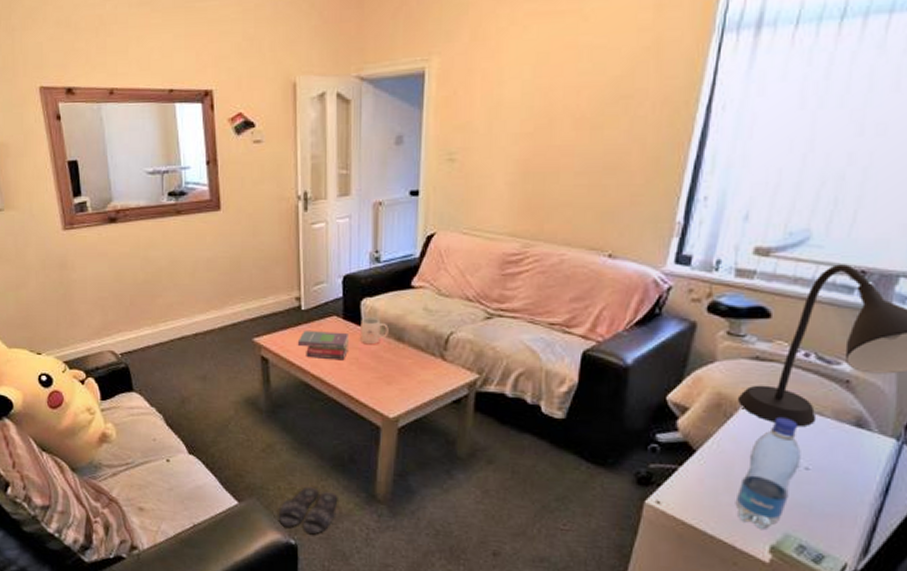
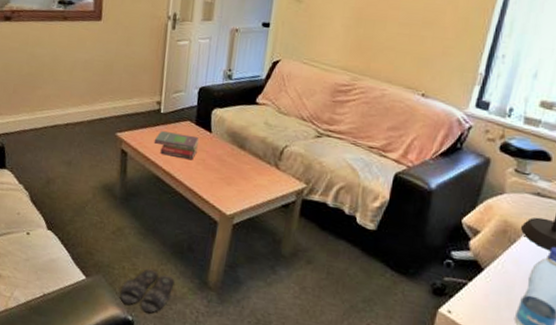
mug: present [360,317,389,345] -> none [208,125,234,150]

